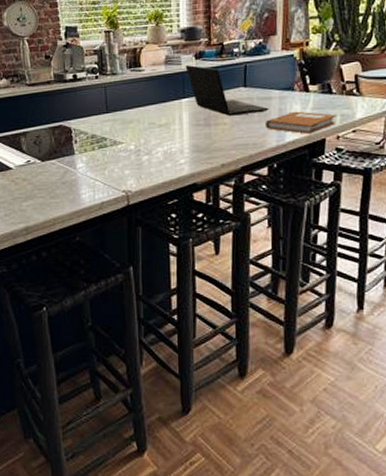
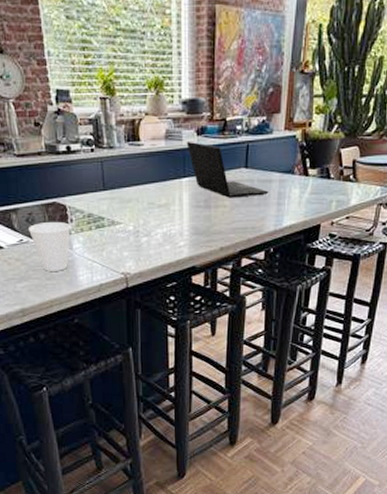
cup: none [35,142,76,190] -> present [27,221,71,271]
notebook: present [264,111,336,134] -> none [264,195,332,219]

